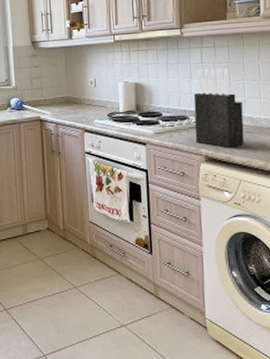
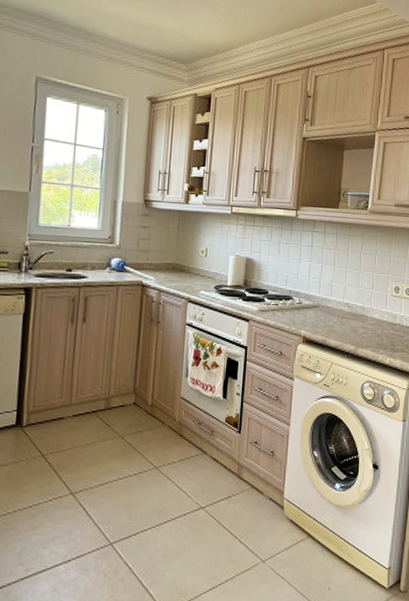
knife block: present [193,68,245,148] -> none [296,252,344,331]

